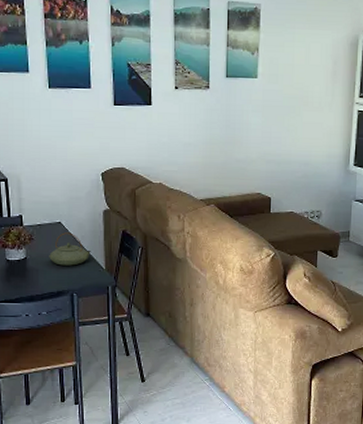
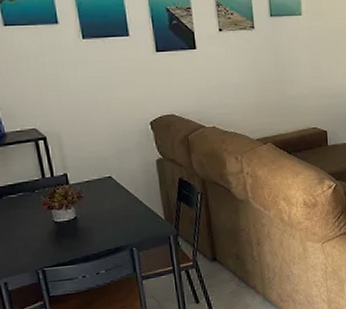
teapot: present [49,232,91,266] -> none [101,186,147,221]

